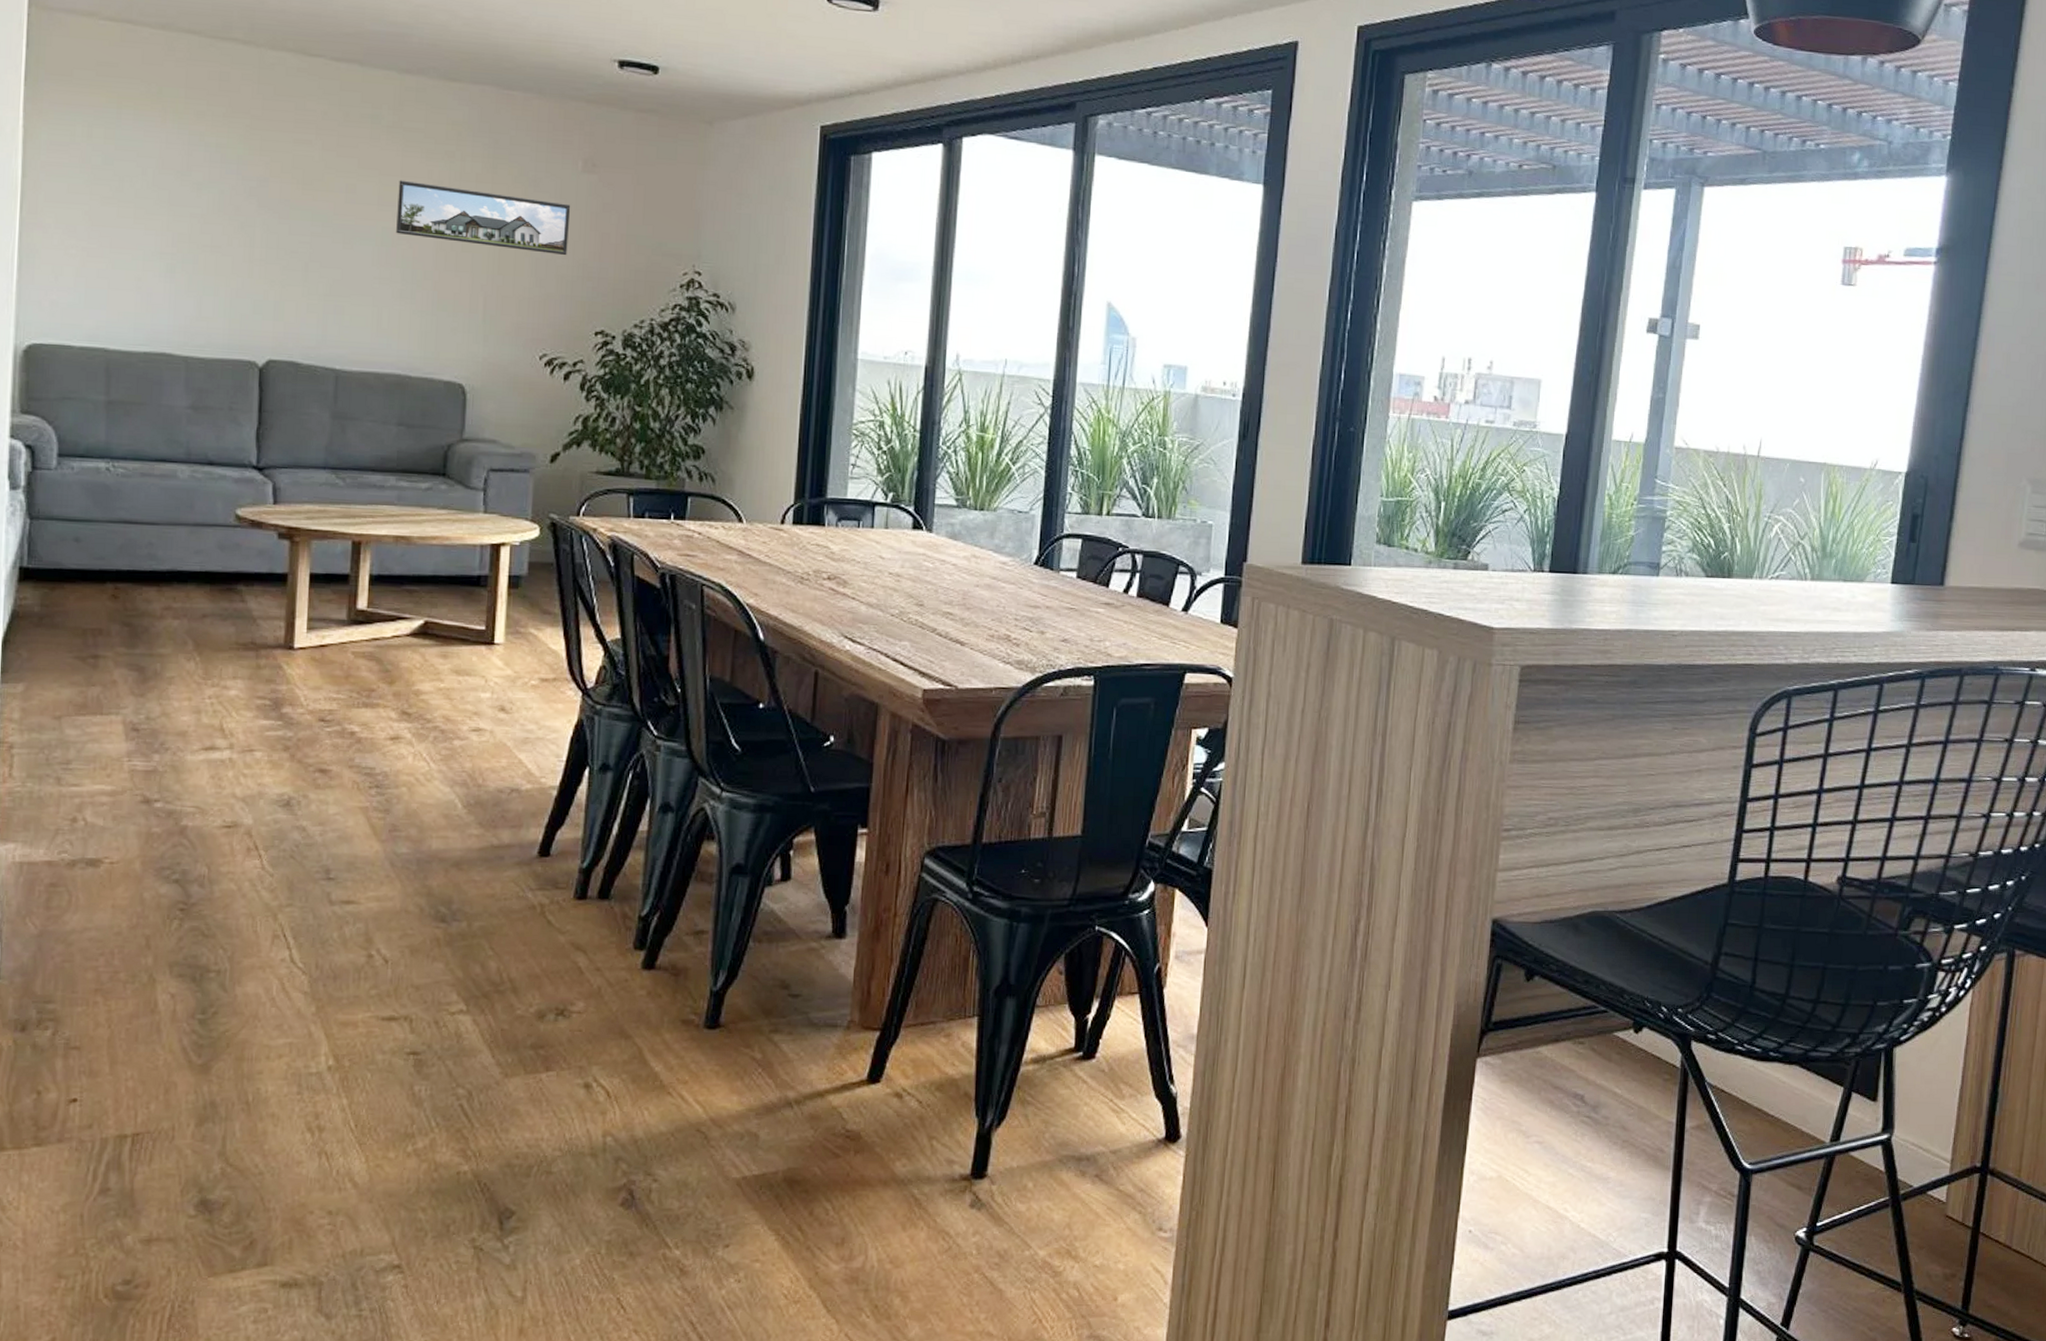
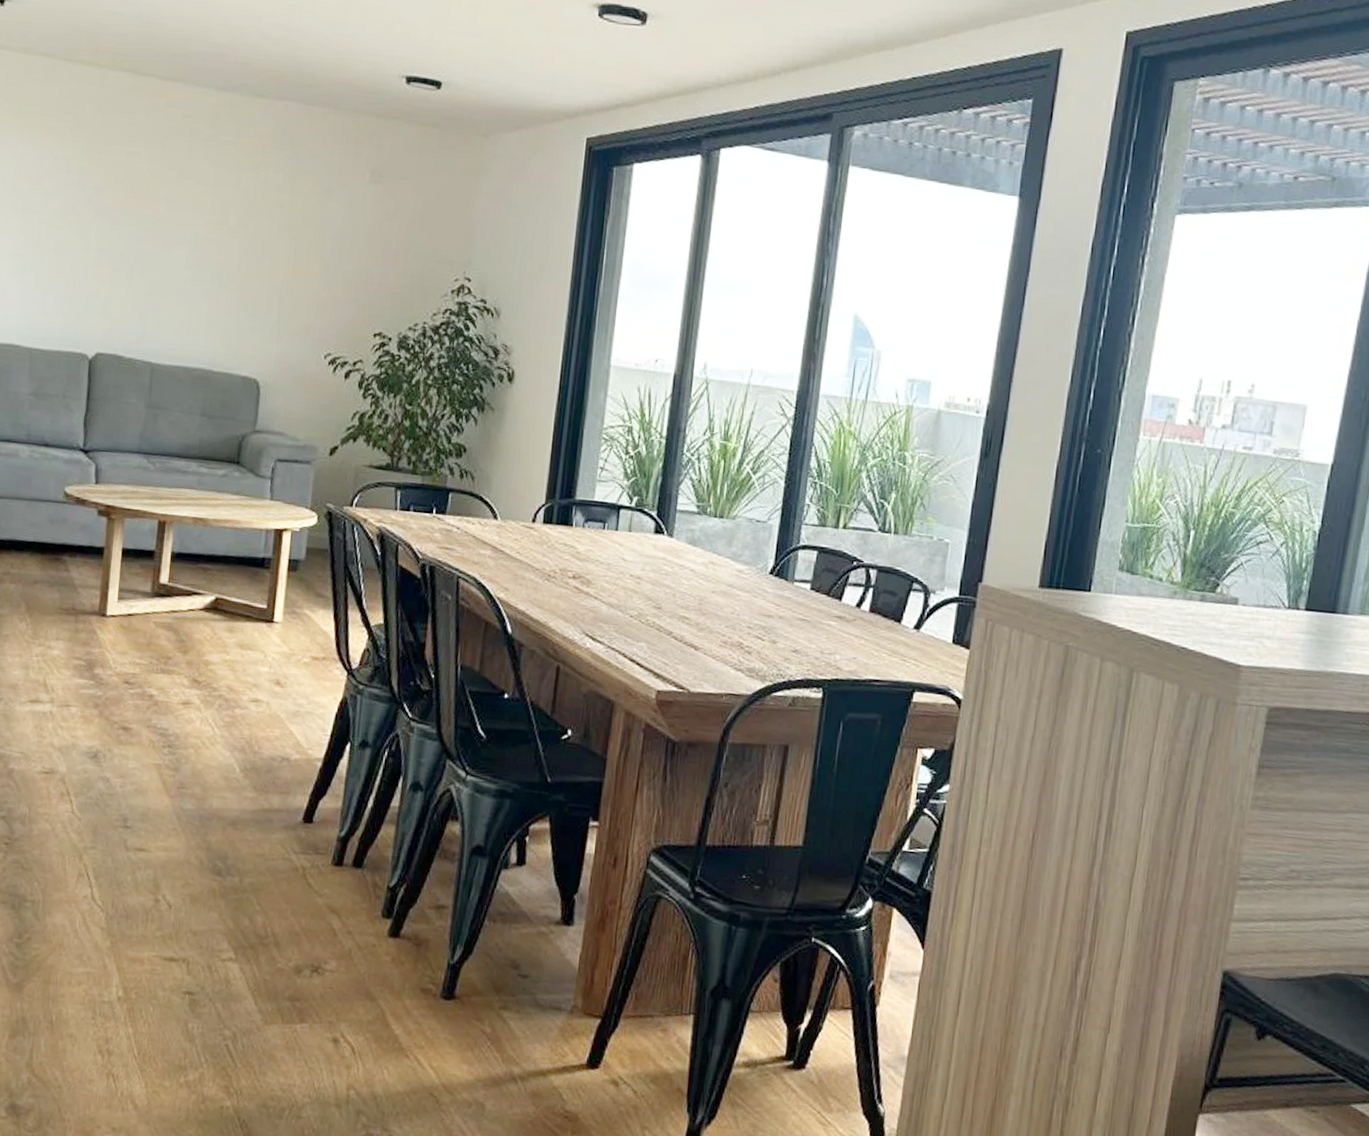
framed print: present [396,180,571,256] -> none [207,189,358,261]

